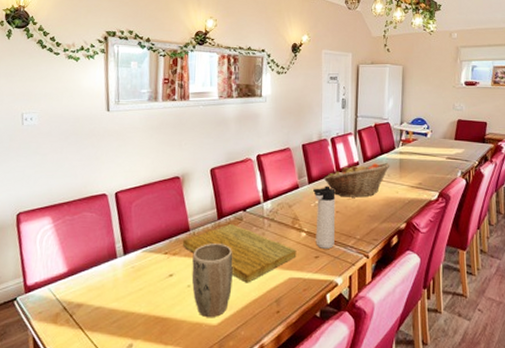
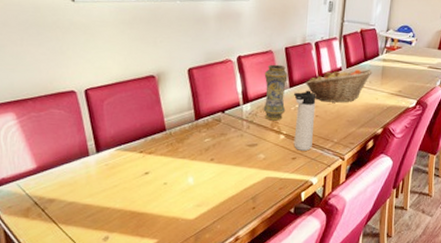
cutting board: present [183,223,297,283] -> none [159,124,275,182]
plant pot: present [192,243,233,317] -> none [168,143,211,212]
vase: none [283,161,306,218] -> present [263,64,288,121]

